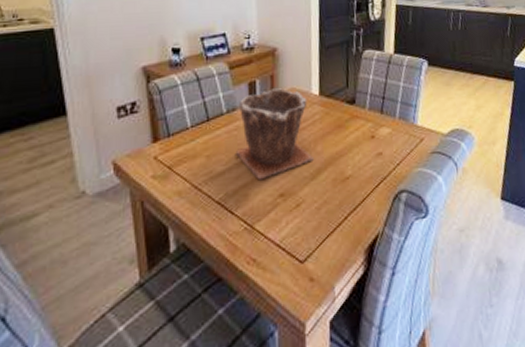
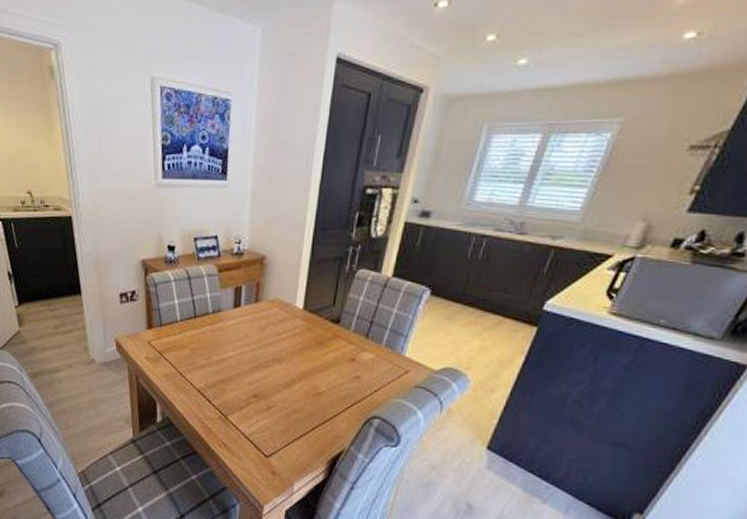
plant pot: present [236,88,314,181] -> none [217,296,290,379]

